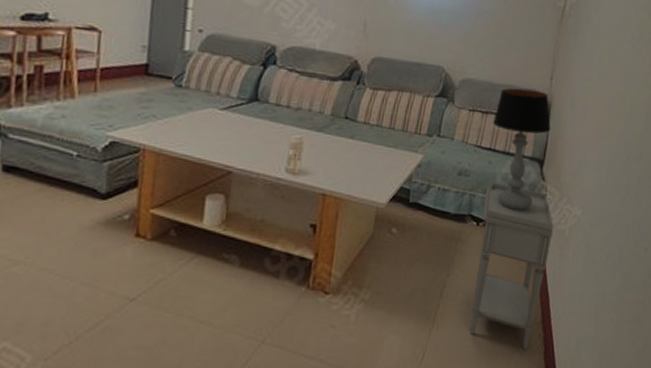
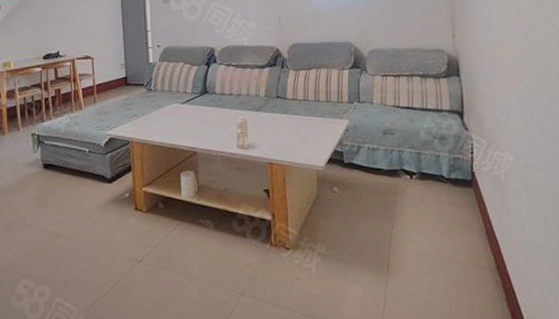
nightstand: present [469,182,554,350] -> none [412,137,489,297]
table lamp: present [493,88,551,210] -> none [406,49,464,161]

